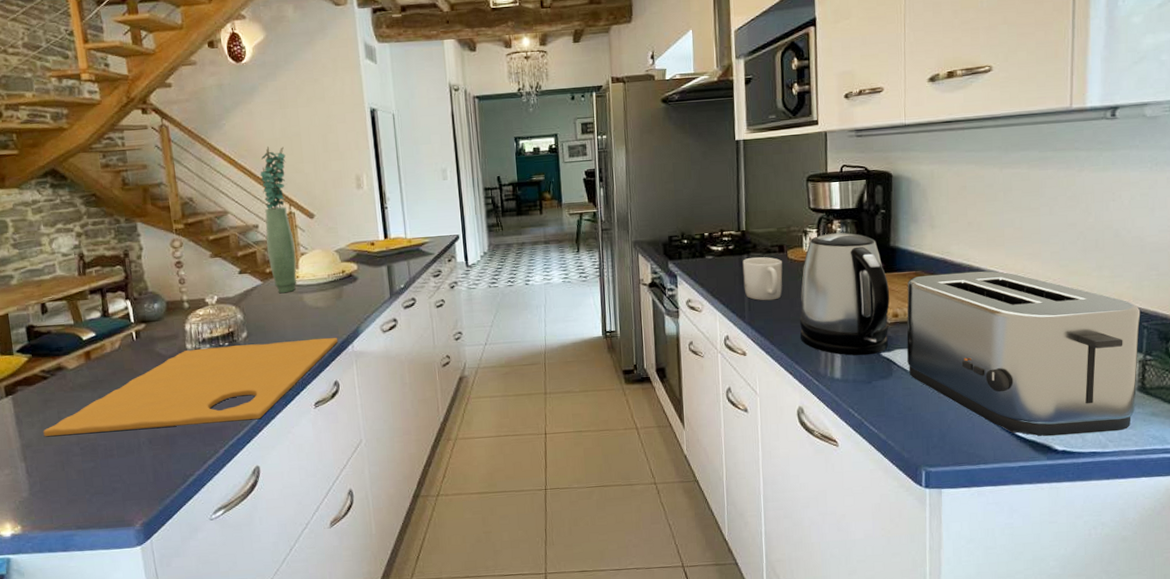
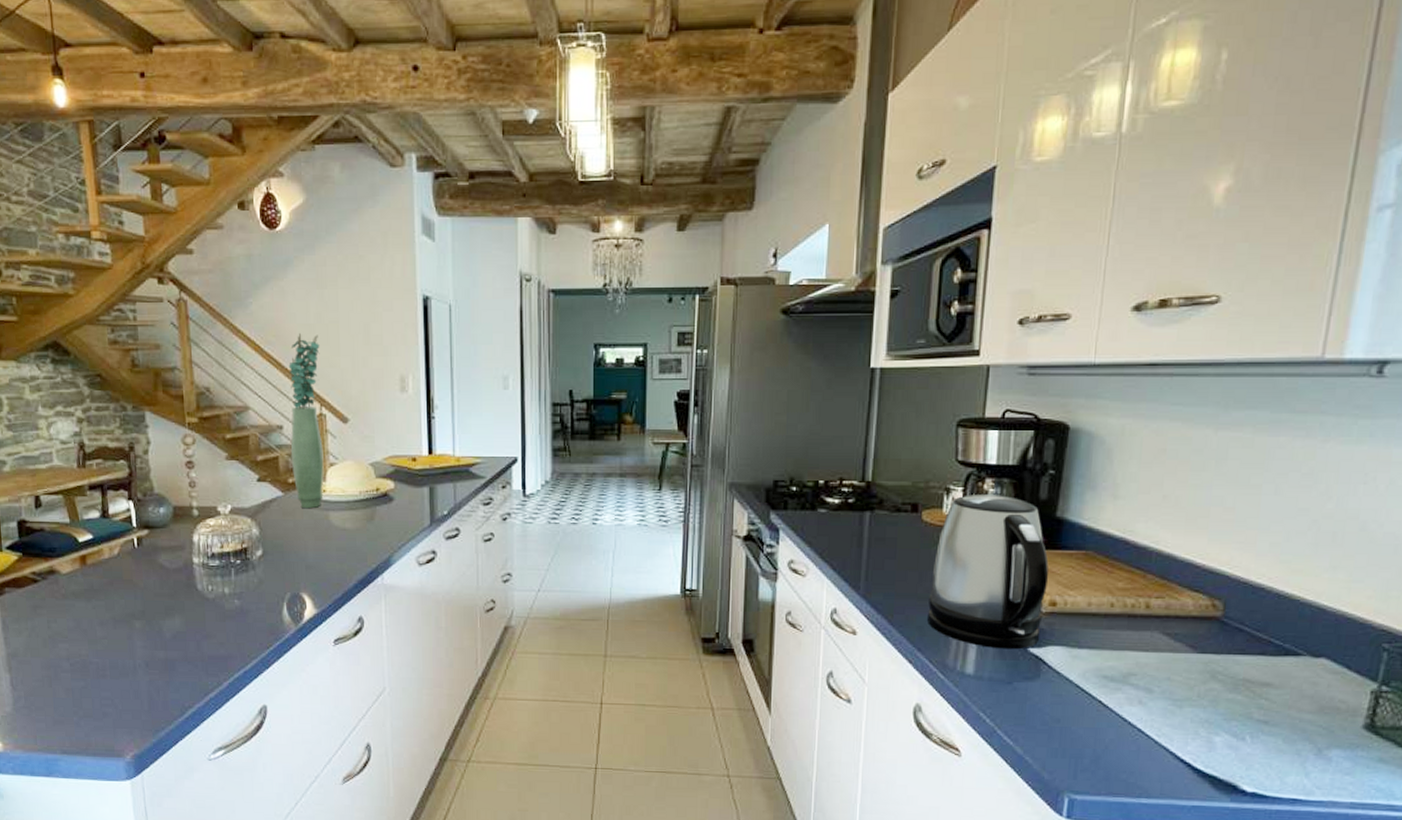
cutting board: present [43,337,339,437] -> none [30,564,366,652]
mug: present [742,257,783,301] -> none [862,515,914,571]
toaster: present [906,271,1141,437] -> none [1060,557,1382,777]

